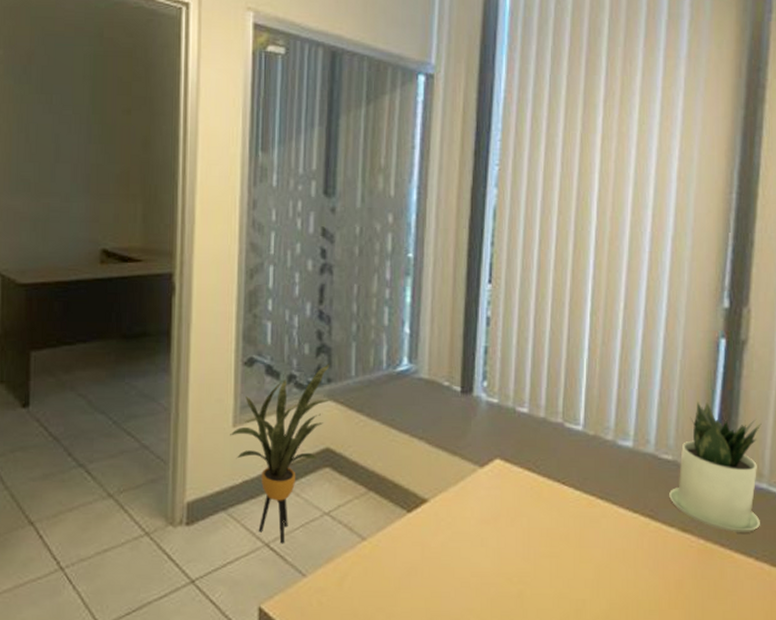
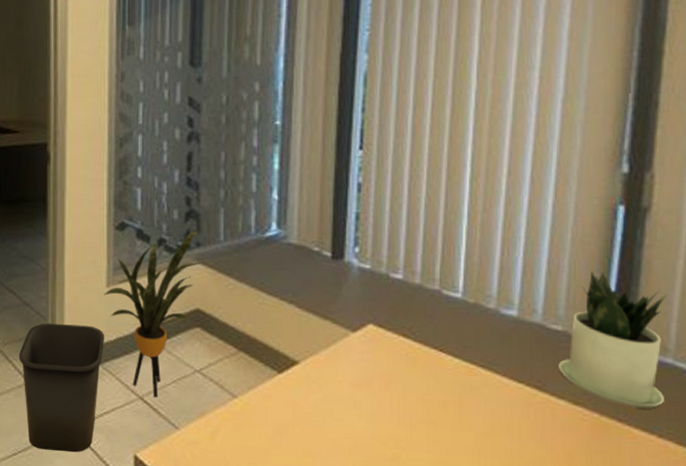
waste bin: none [136,467,230,608] -> present [19,323,105,453]

